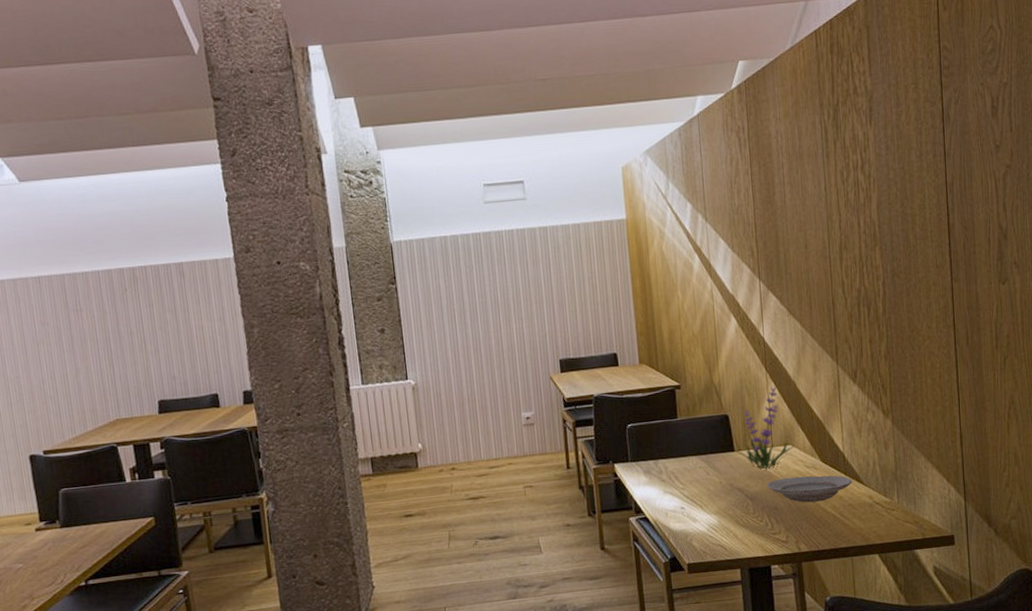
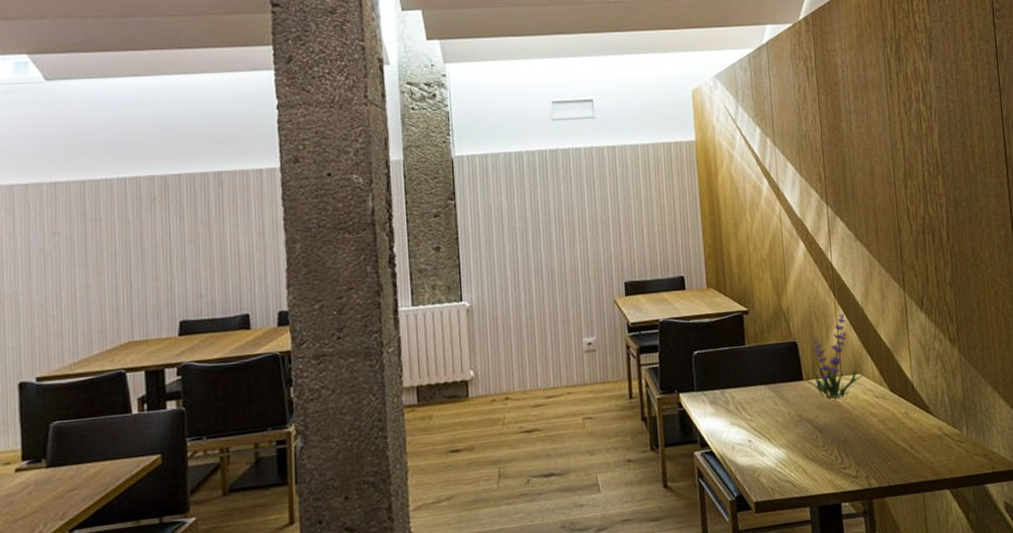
plate: present [766,475,853,503] -> none [836,405,922,435]

